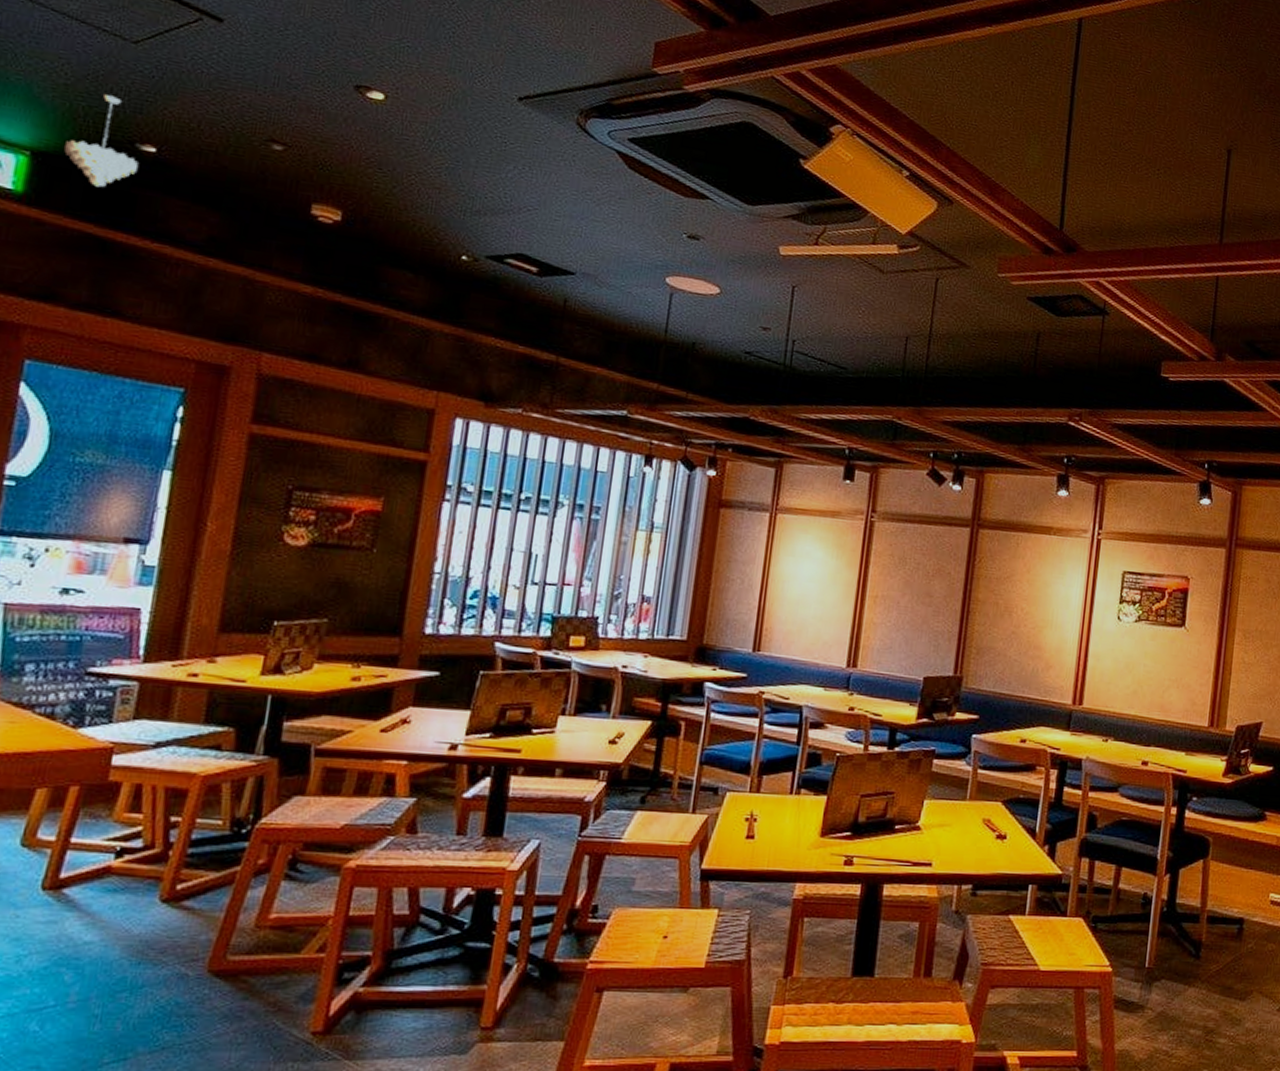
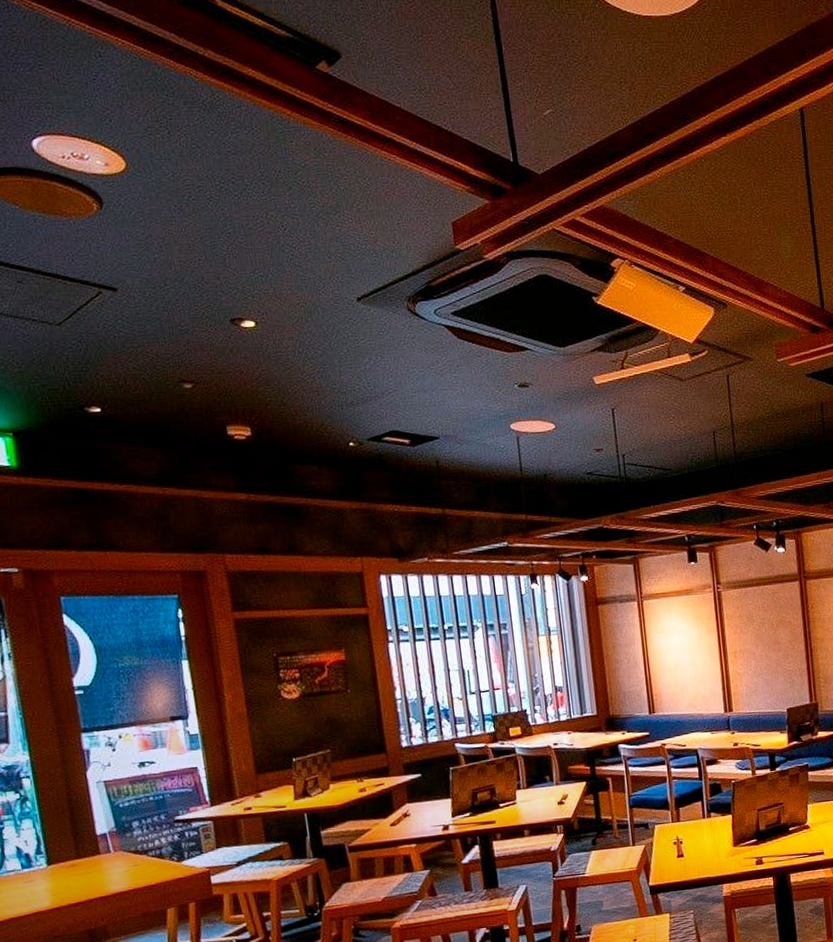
pendant light: present [64,94,138,188] -> none [35,373,92,450]

